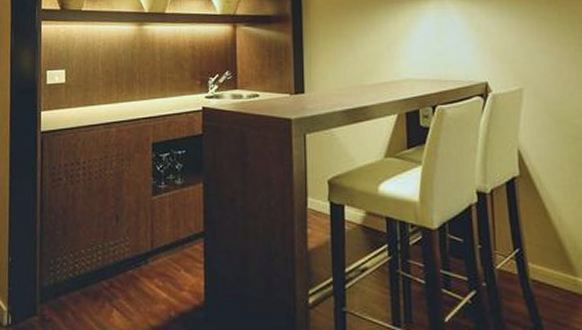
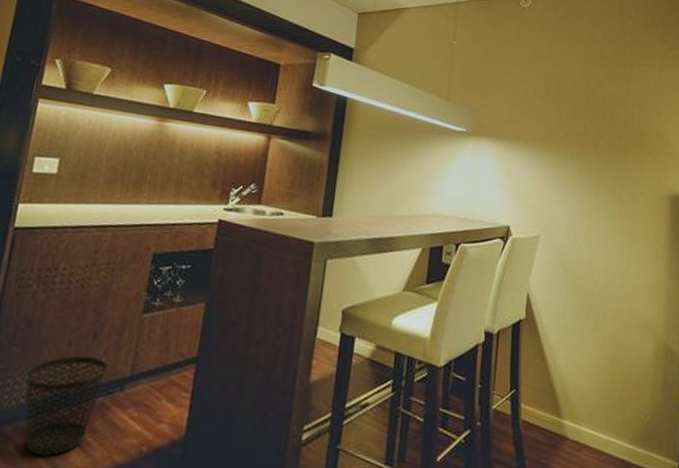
wastebasket: none [70,235,131,320] -> present [25,355,107,456]

